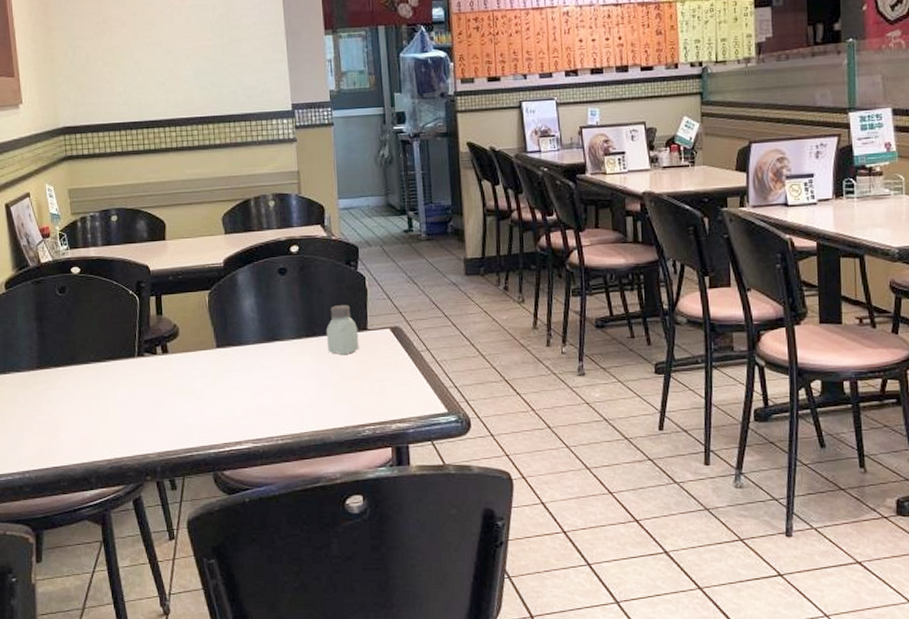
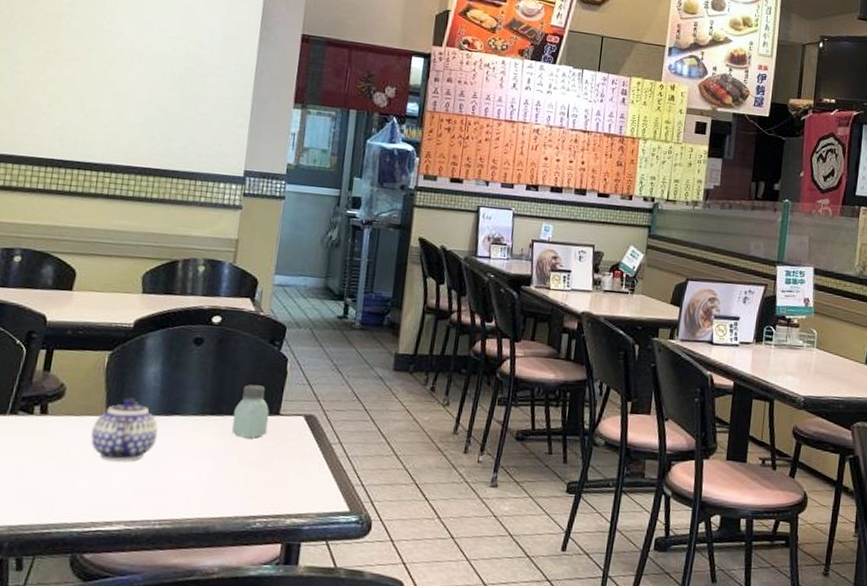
teapot: none [207,329,265,388] -> present [90,397,158,462]

